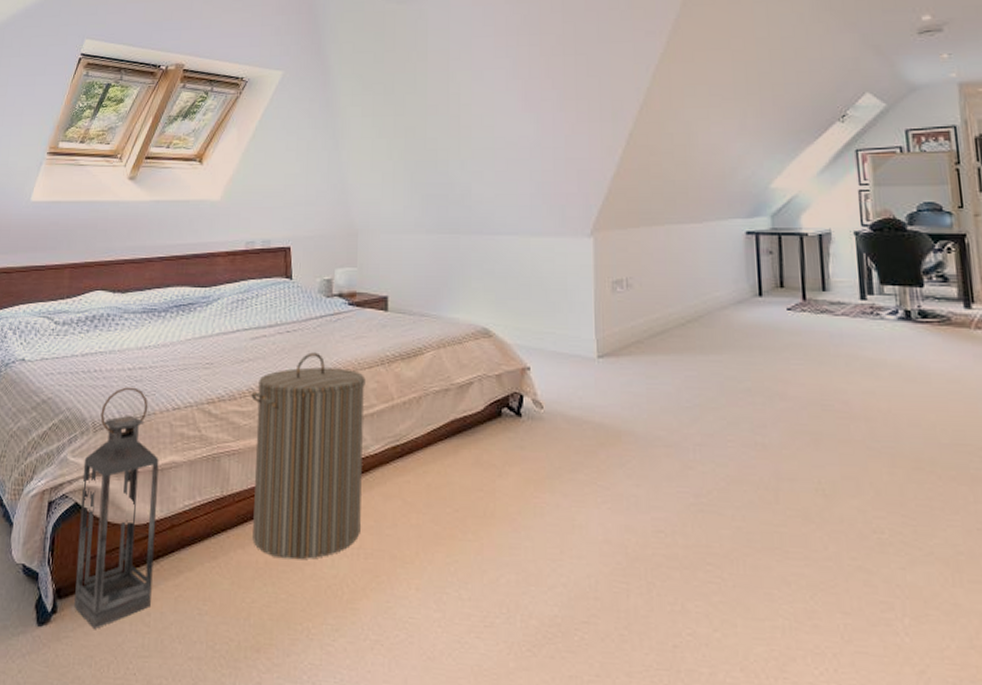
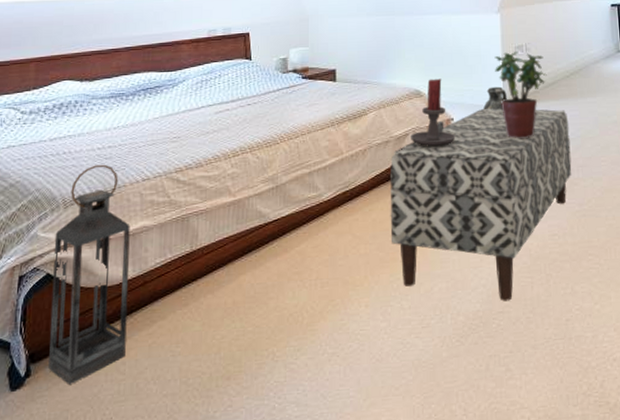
laundry hamper: present [251,352,366,560] -> none [216,120,318,297]
bench: none [448,357,686,610] -> present [390,108,572,301]
candle holder: none [476,315,532,400] -> present [411,78,456,146]
ceramic jug: none [569,331,600,361] -> present [483,86,507,110]
potted plant: none [584,288,654,401] -> present [494,52,547,139]

